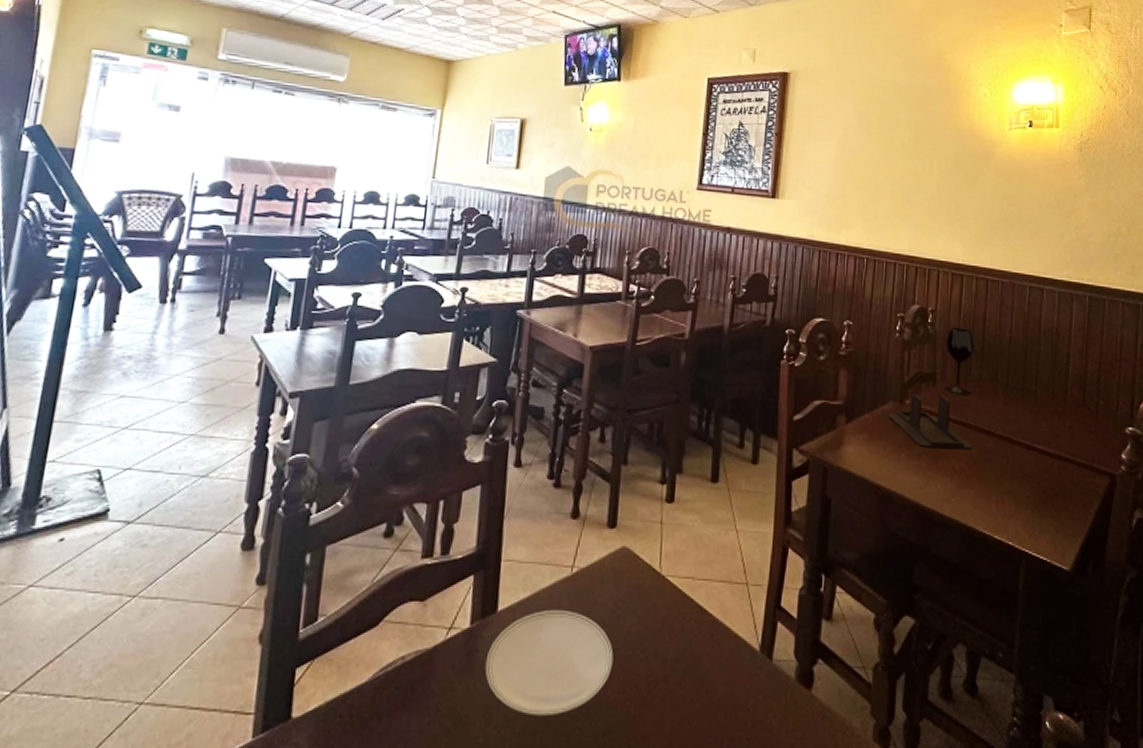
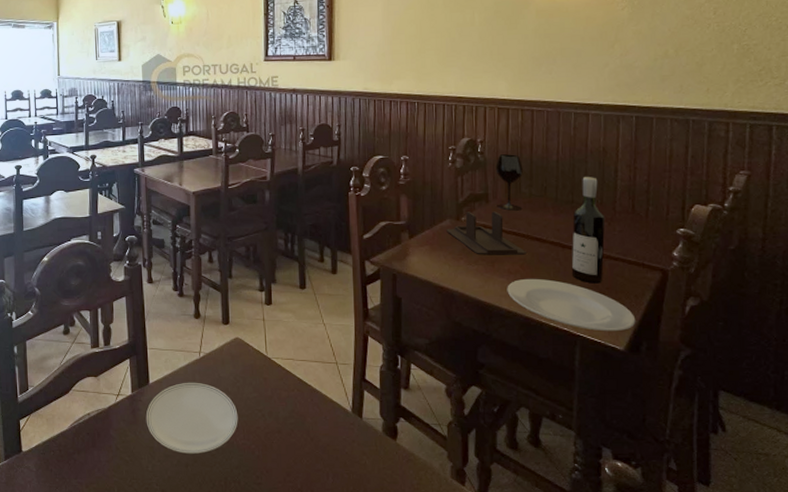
plate: none [950,479,1083,548] -> present [507,278,636,332]
bottle: none [1019,361,1056,488] -> present [571,177,606,284]

